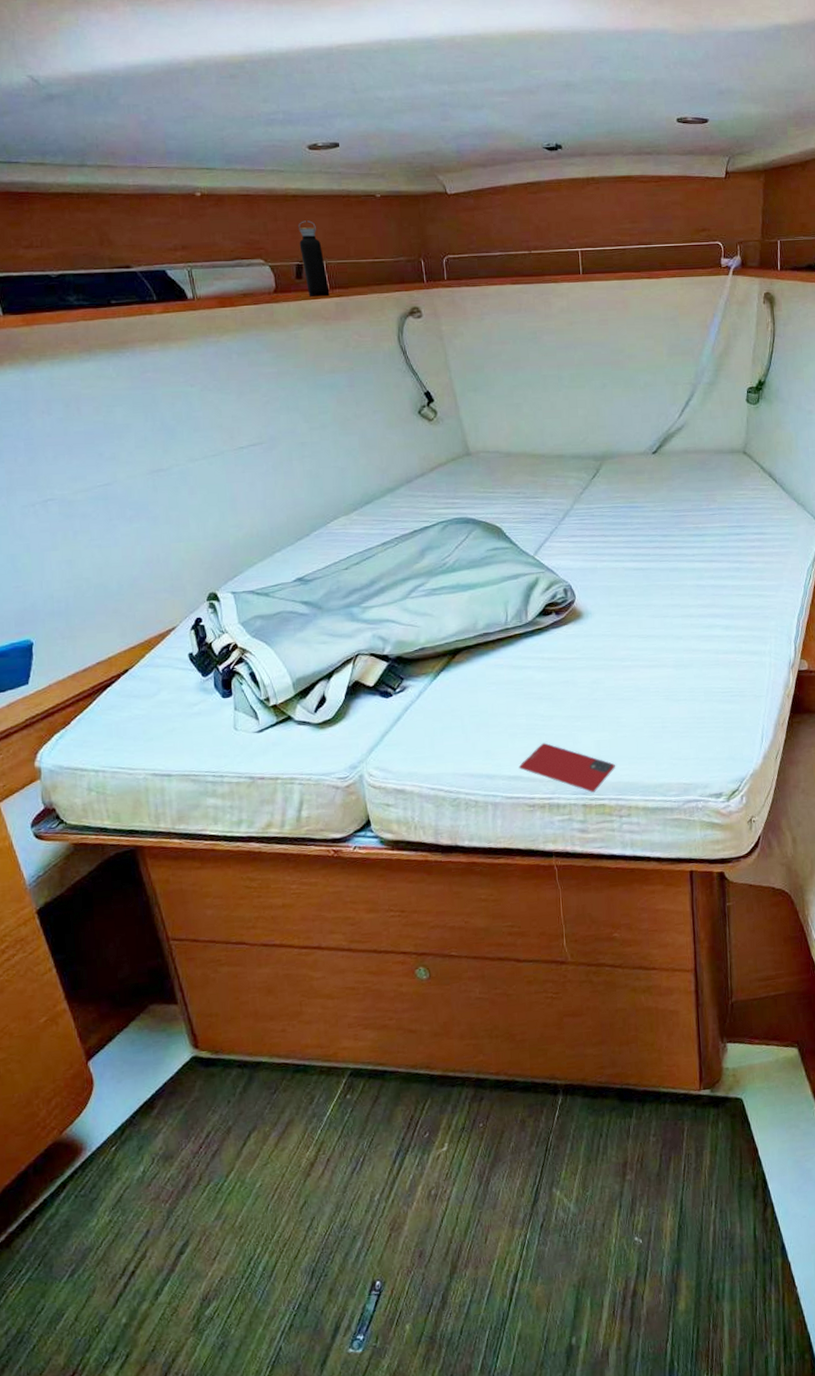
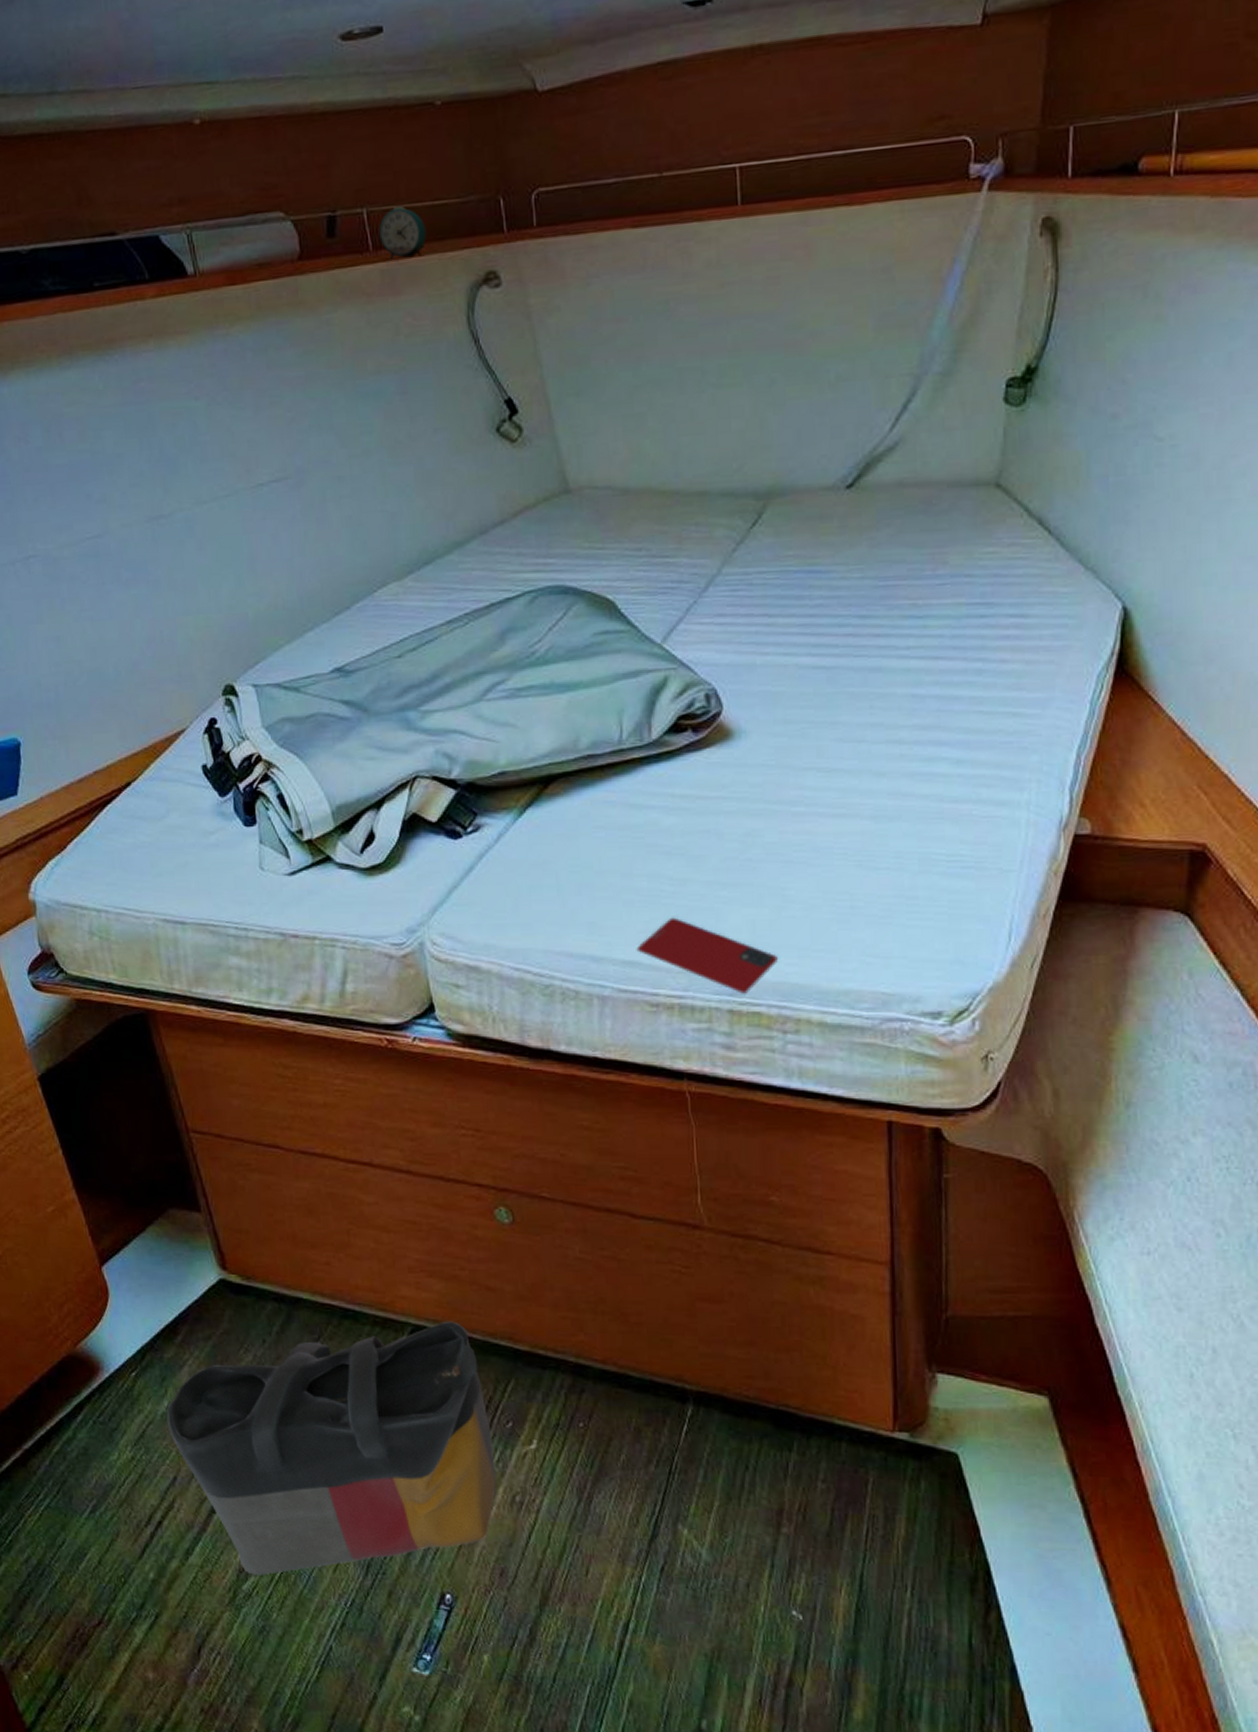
tote bag: none [142,1061,416,1301] -> present [166,1321,496,1576]
water bottle: present [298,220,330,297] -> none [328,149,373,264]
alarm clock: none [334,260,369,296] -> present [379,205,427,260]

